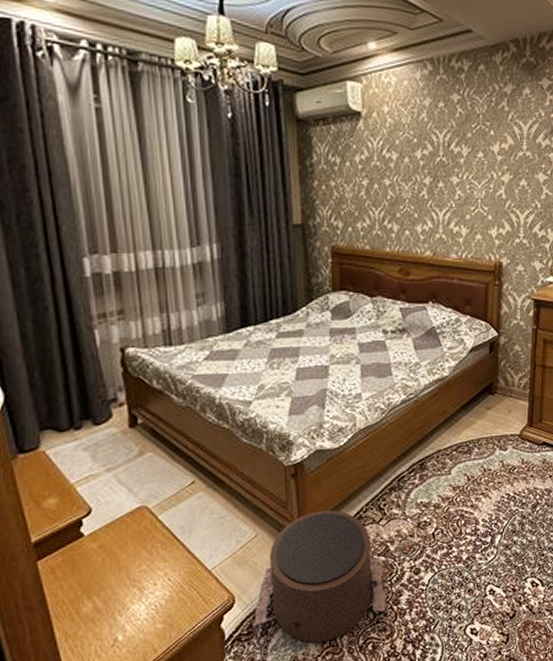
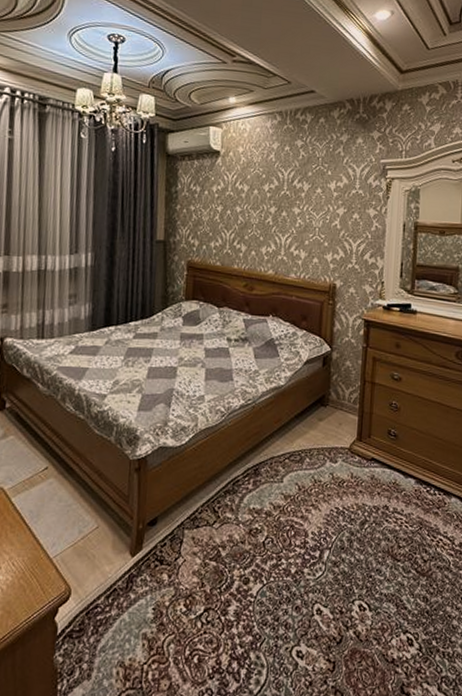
pouf: present [254,509,387,643] -> none [86,507,216,648]

